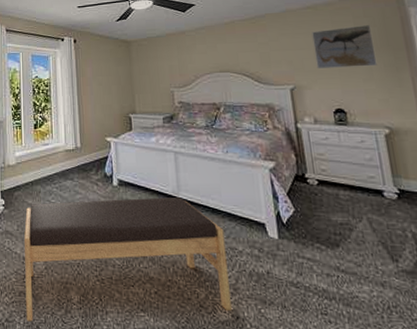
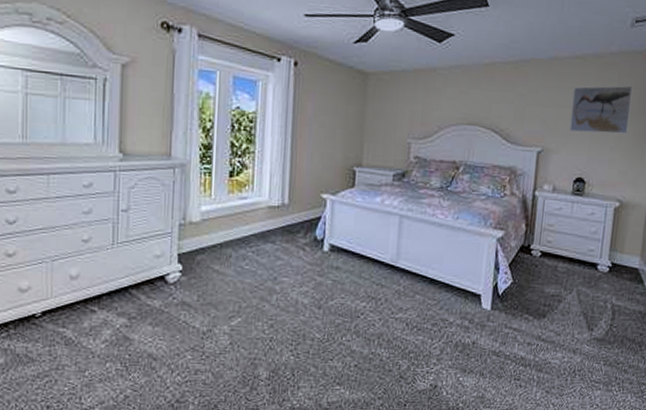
bench: present [24,197,232,322] -> none [202,266,438,401]

